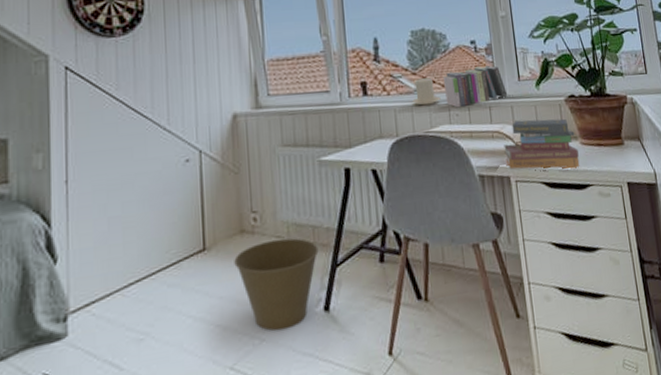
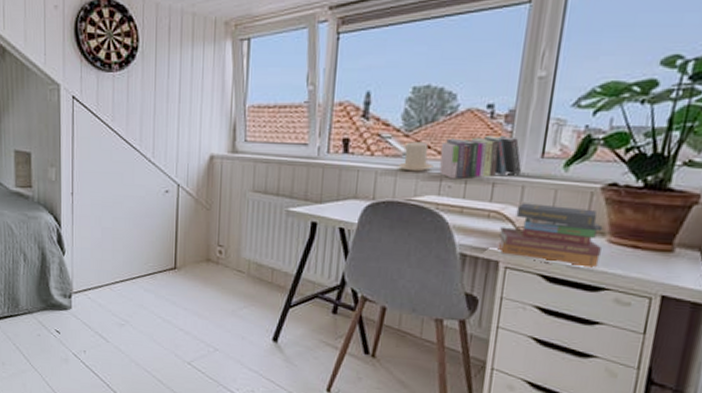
basket: present [234,238,319,331] -> none [199,272,275,347]

